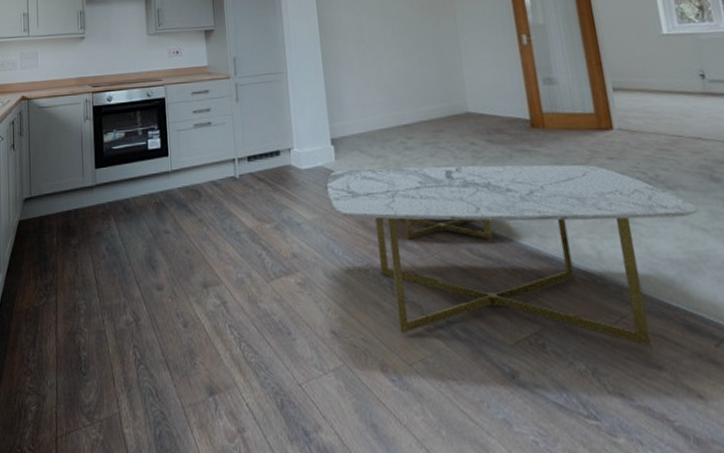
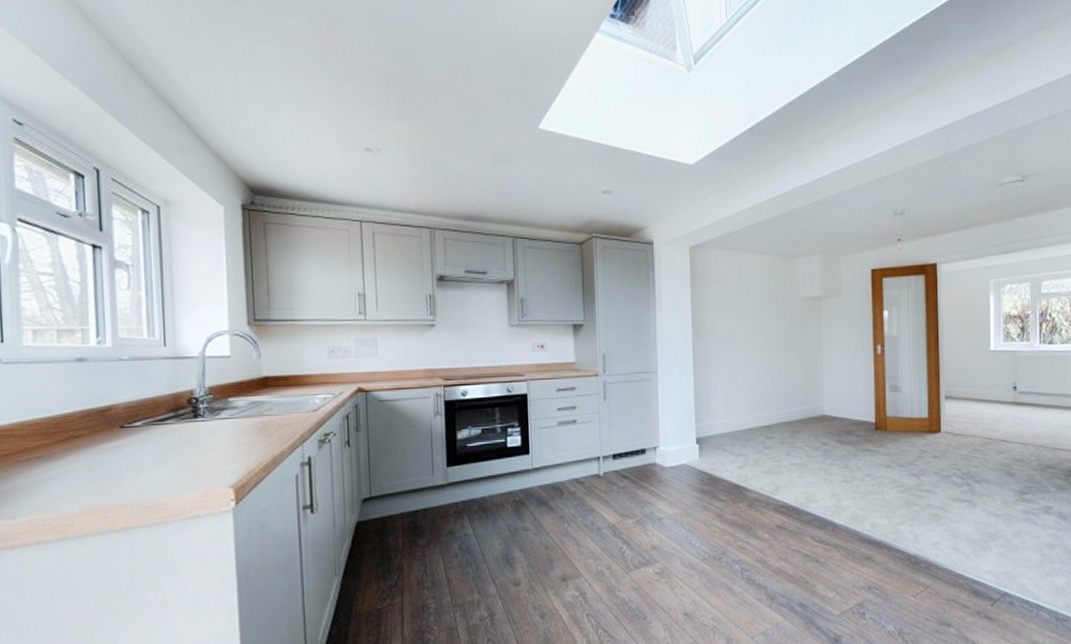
coffee table: present [327,164,699,346] -> none [690,462,995,612]

